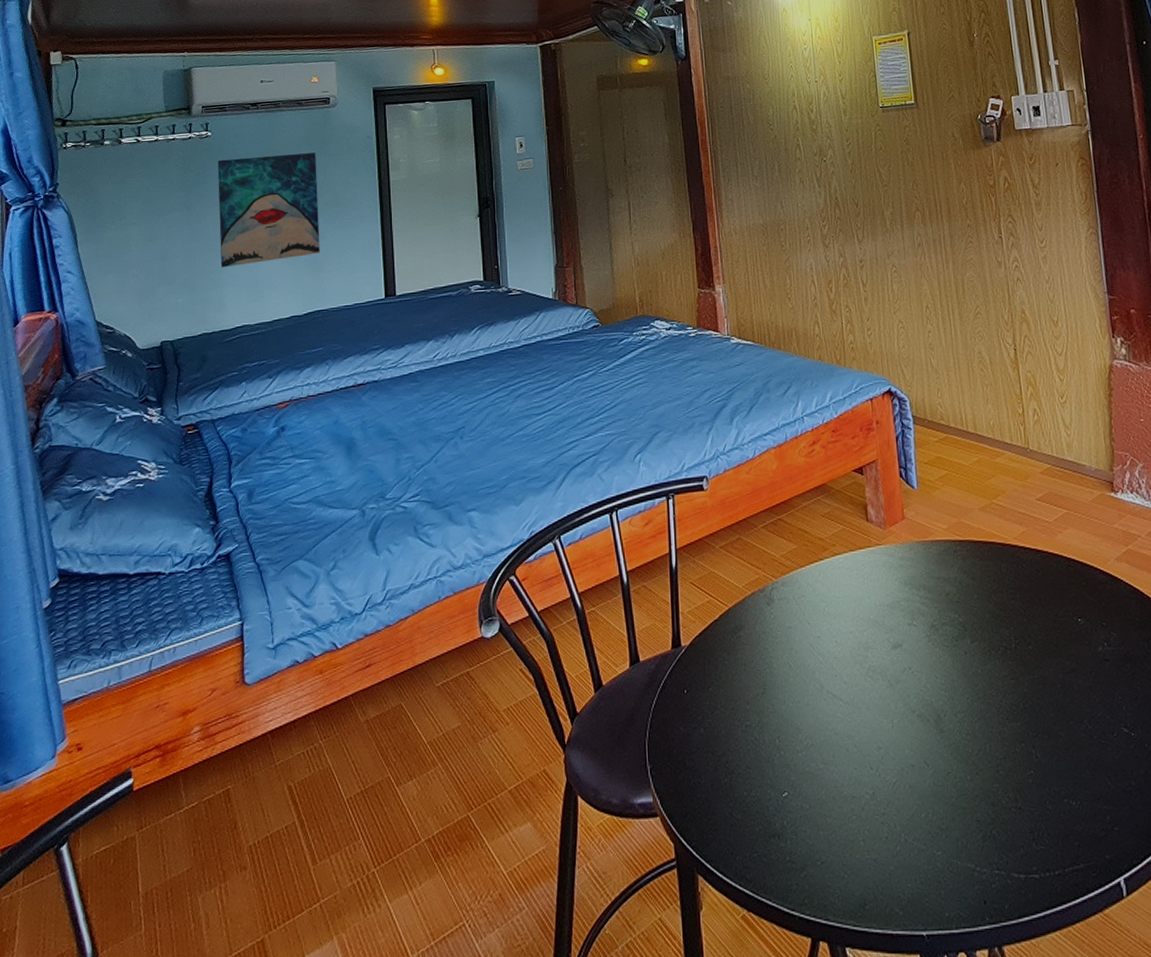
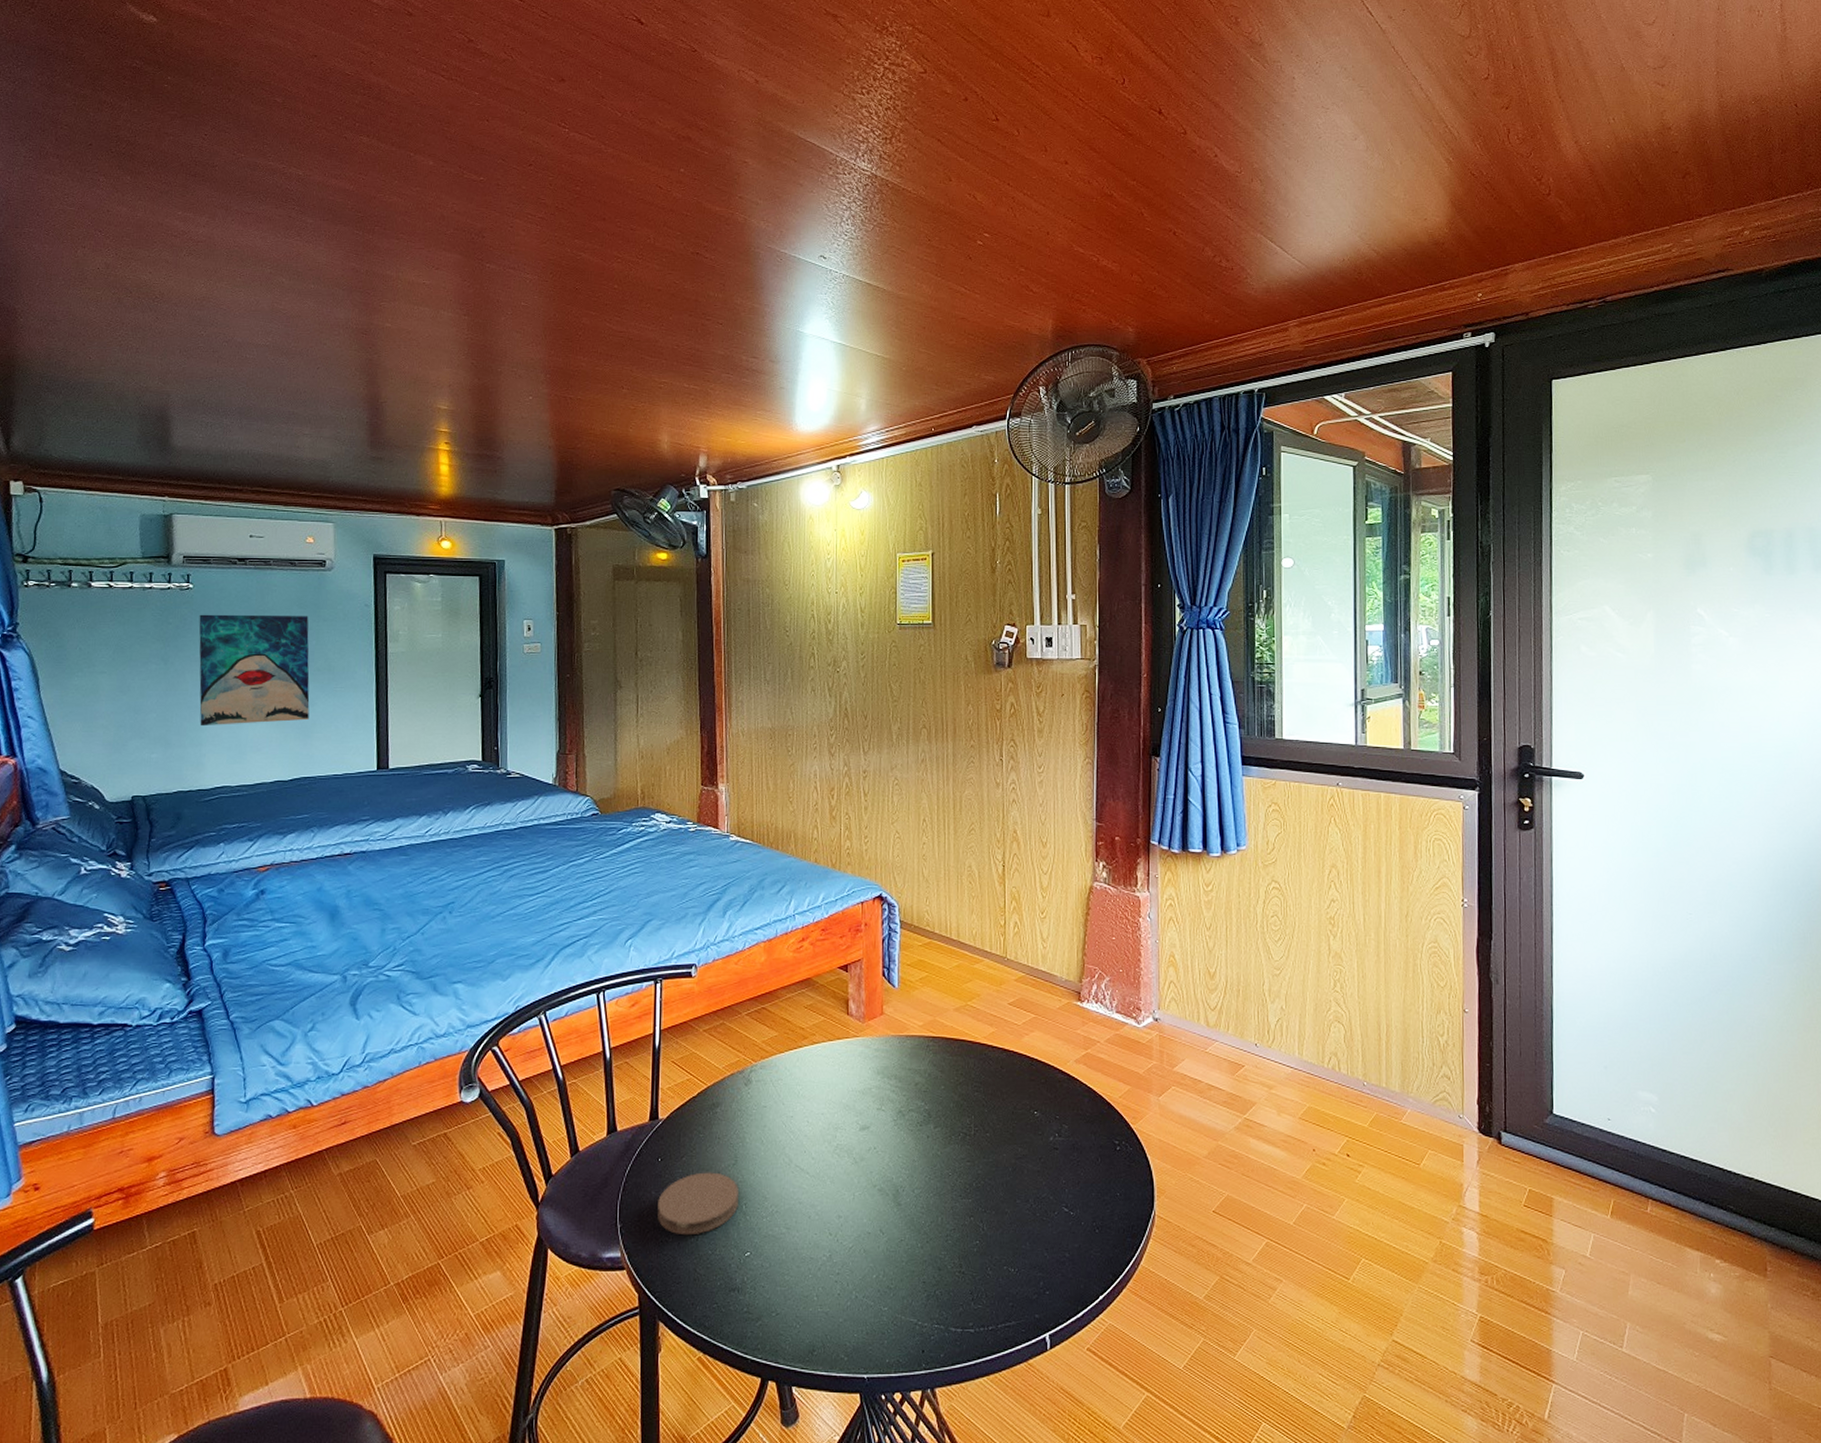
coaster: none [687,703,772,776] -> present [657,1172,740,1236]

